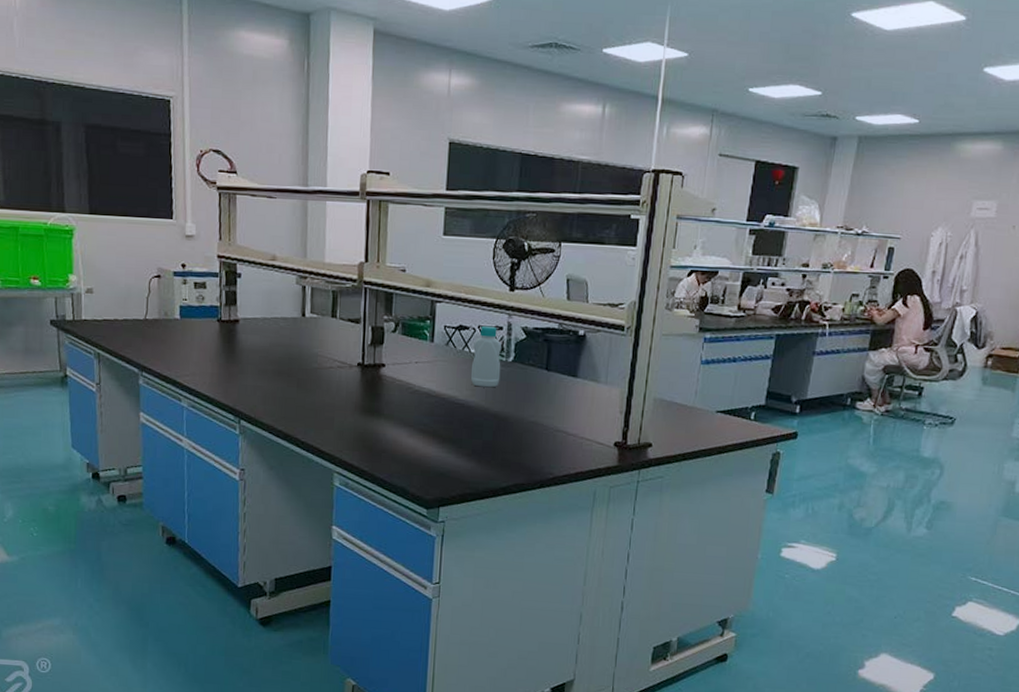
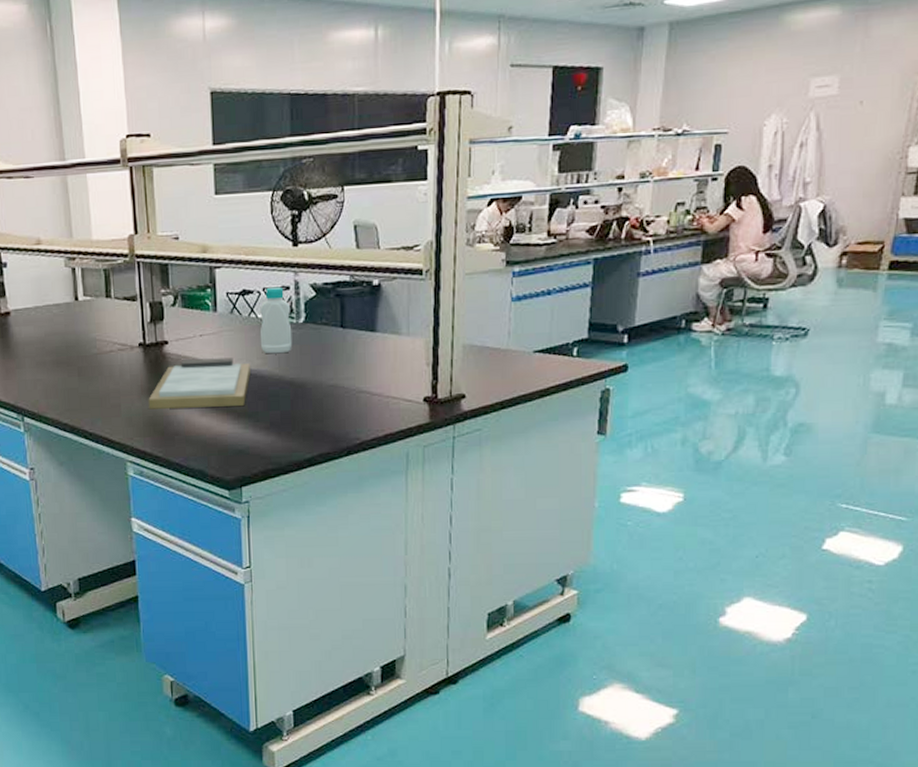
clipboard: none [360,383,460,432] -> present [148,357,252,409]

